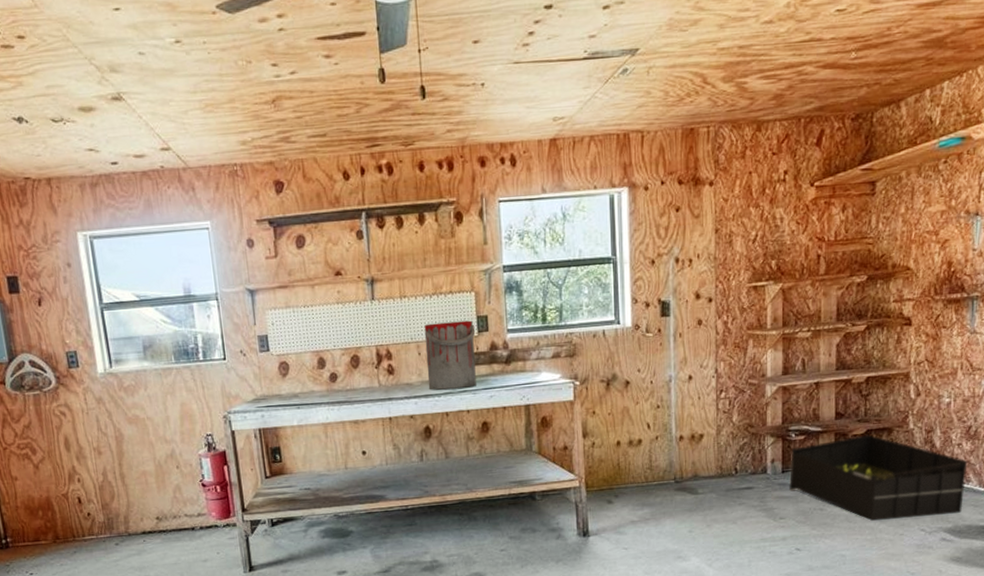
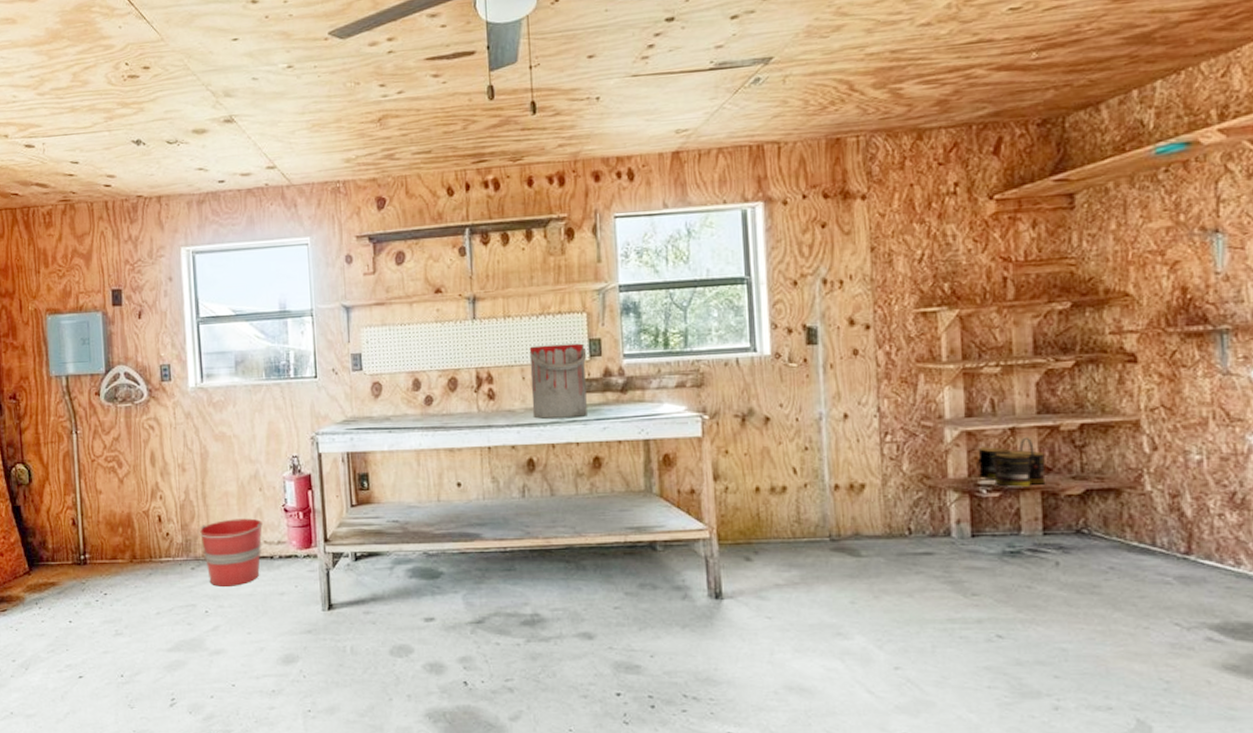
bucket: none [118,494,183,559] -> present [197,518,264,587]
paint can: none [789,390,839,432] -> present [977,438,1046,488]
storage bin: present [789,434,969,522] -> none [981,495,1238,608]

